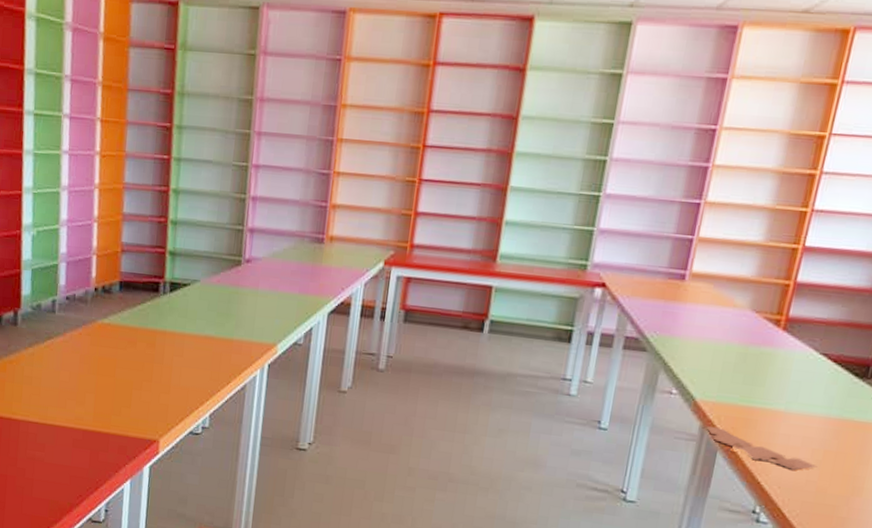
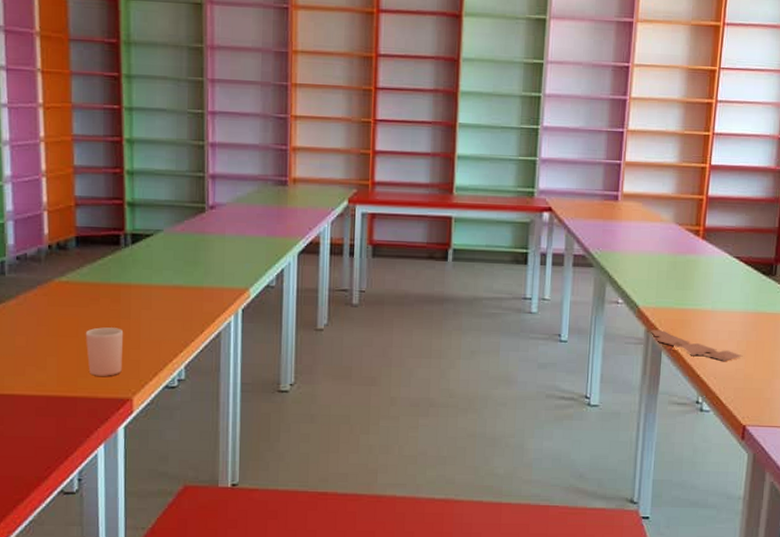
mug: none [121,370,156,417] -> present [85,327,124,376]

